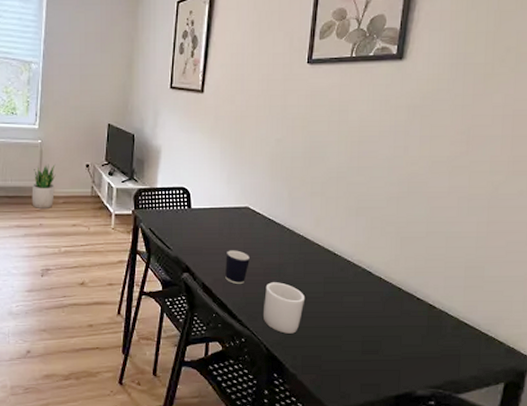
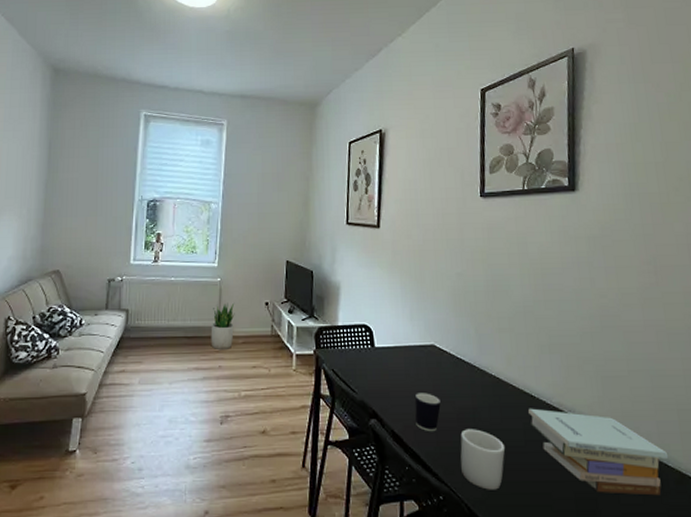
books: none [330,264,451,339] -> present [528,408,669,496]

